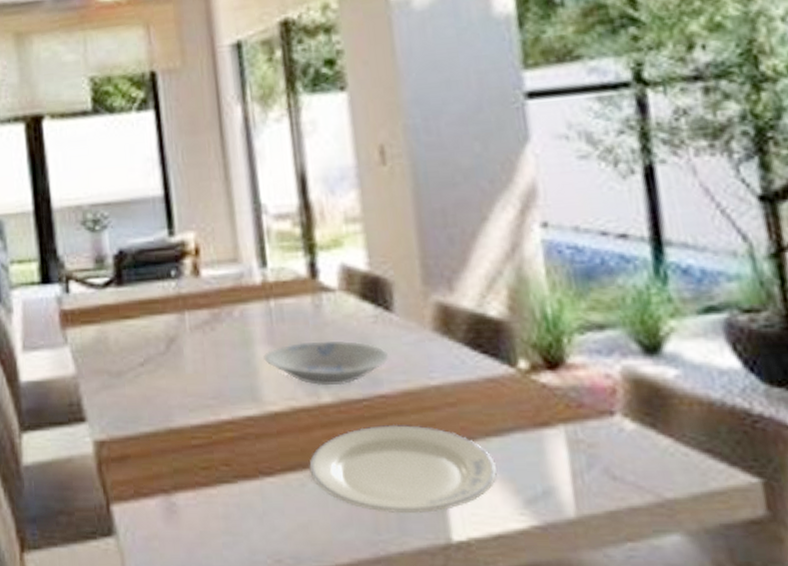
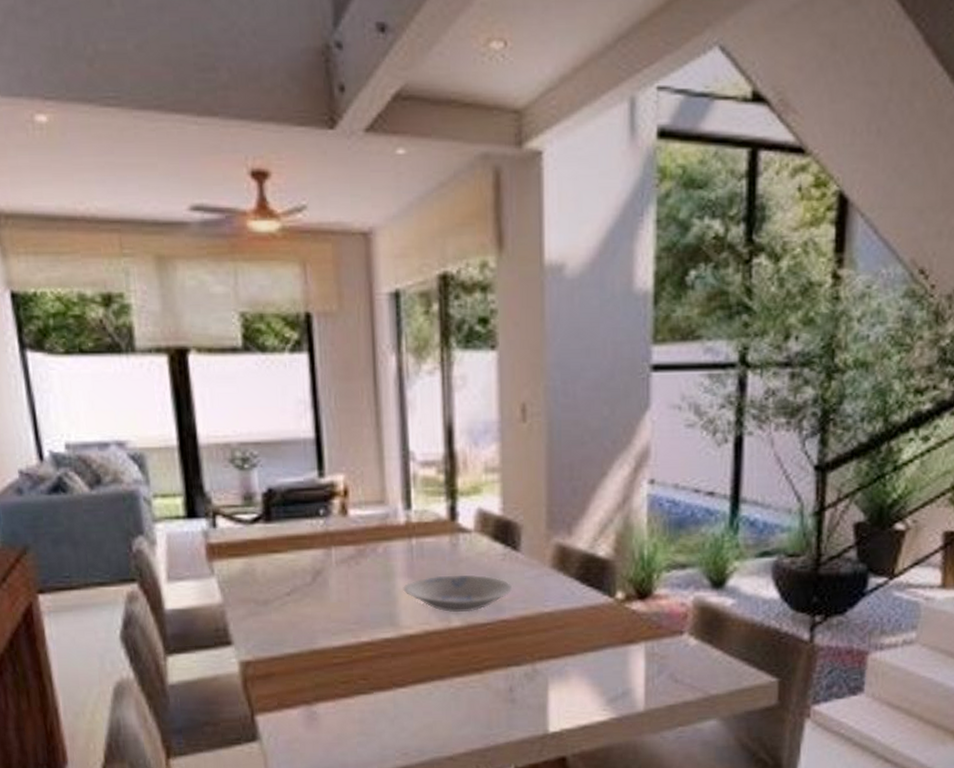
plate: present [309,424,497,513] -> none [437,643,589,713]

